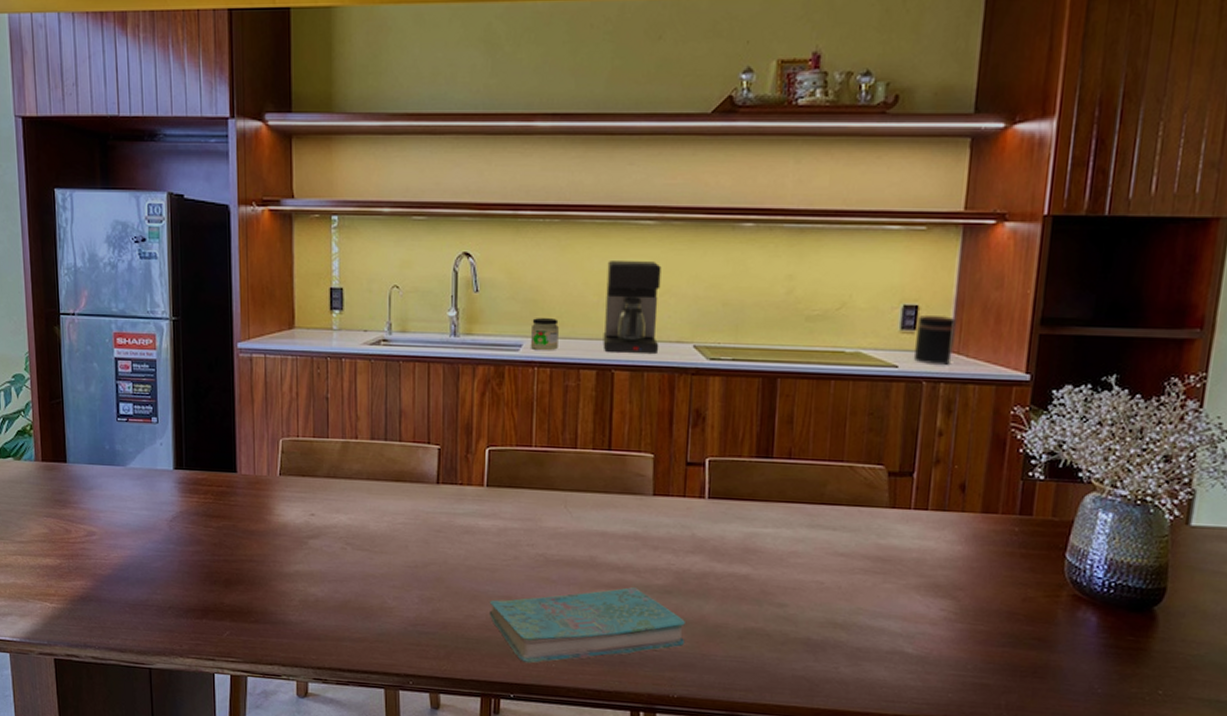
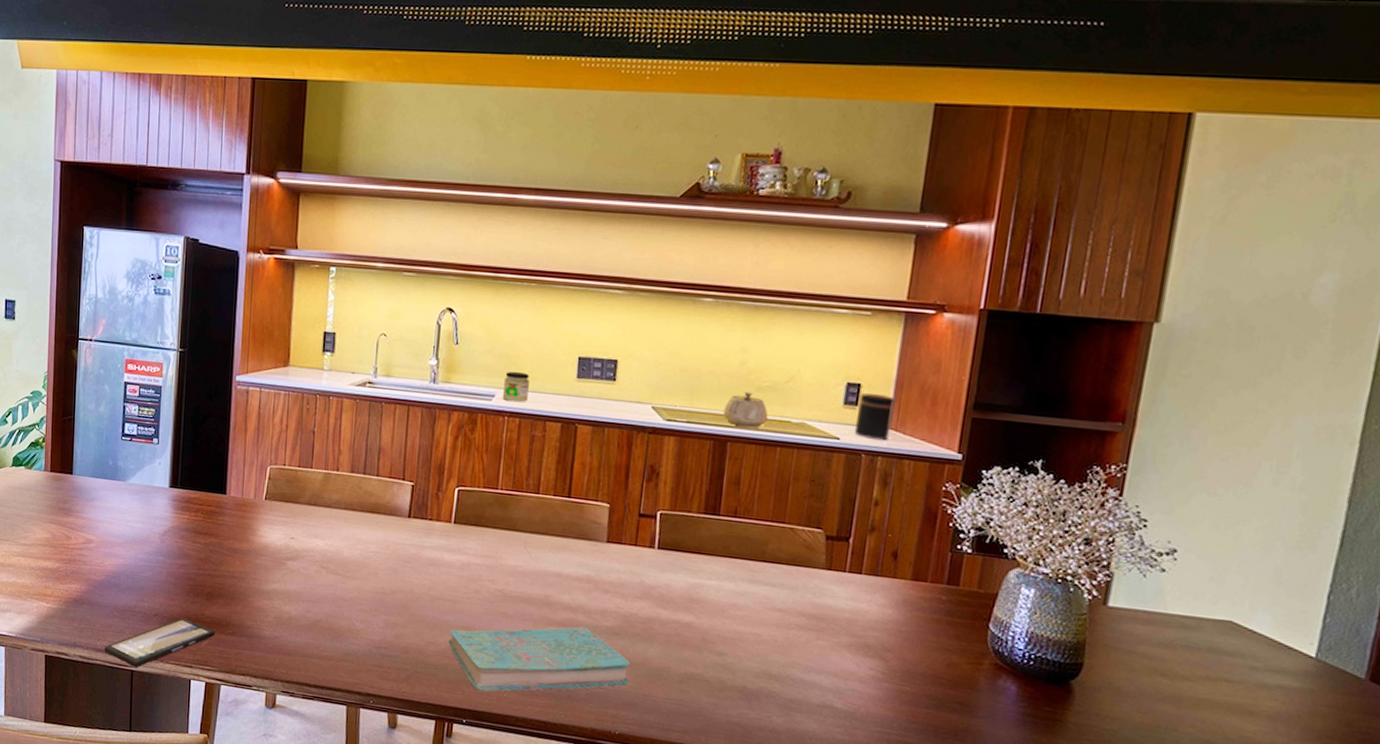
smartphone: none [118,608,237,665] -> present [104,617,215,667]
coffee maker: present [603,261,661,355] -> none [569,324,627,413]
teapot: none [770,322,820,361] -> present [723,391,769,428]

